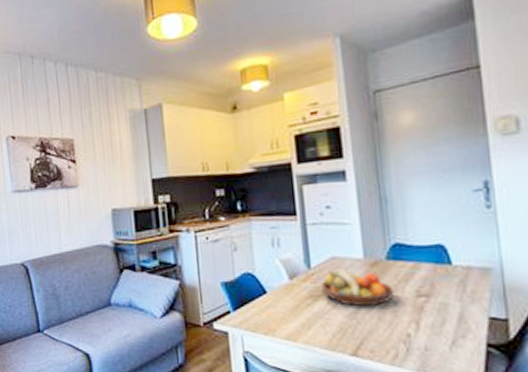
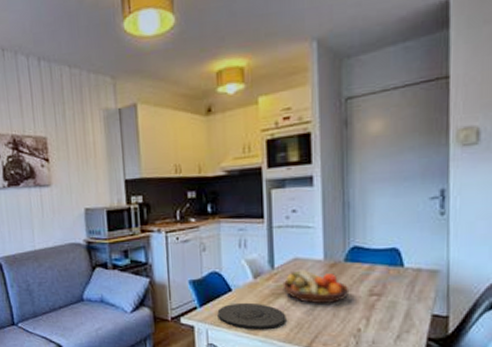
plate: none [252,305,328,336] -> present [217,302,287,330]

